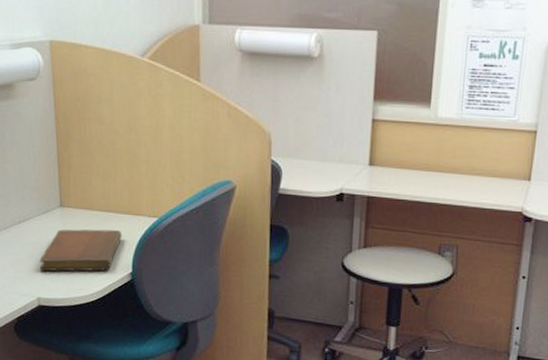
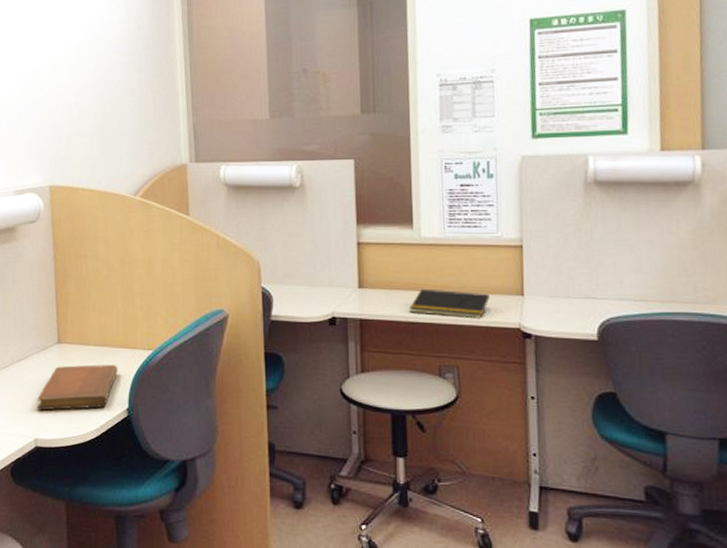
notepad: none [417,169,497,202] -> present [410,288,490,319]

